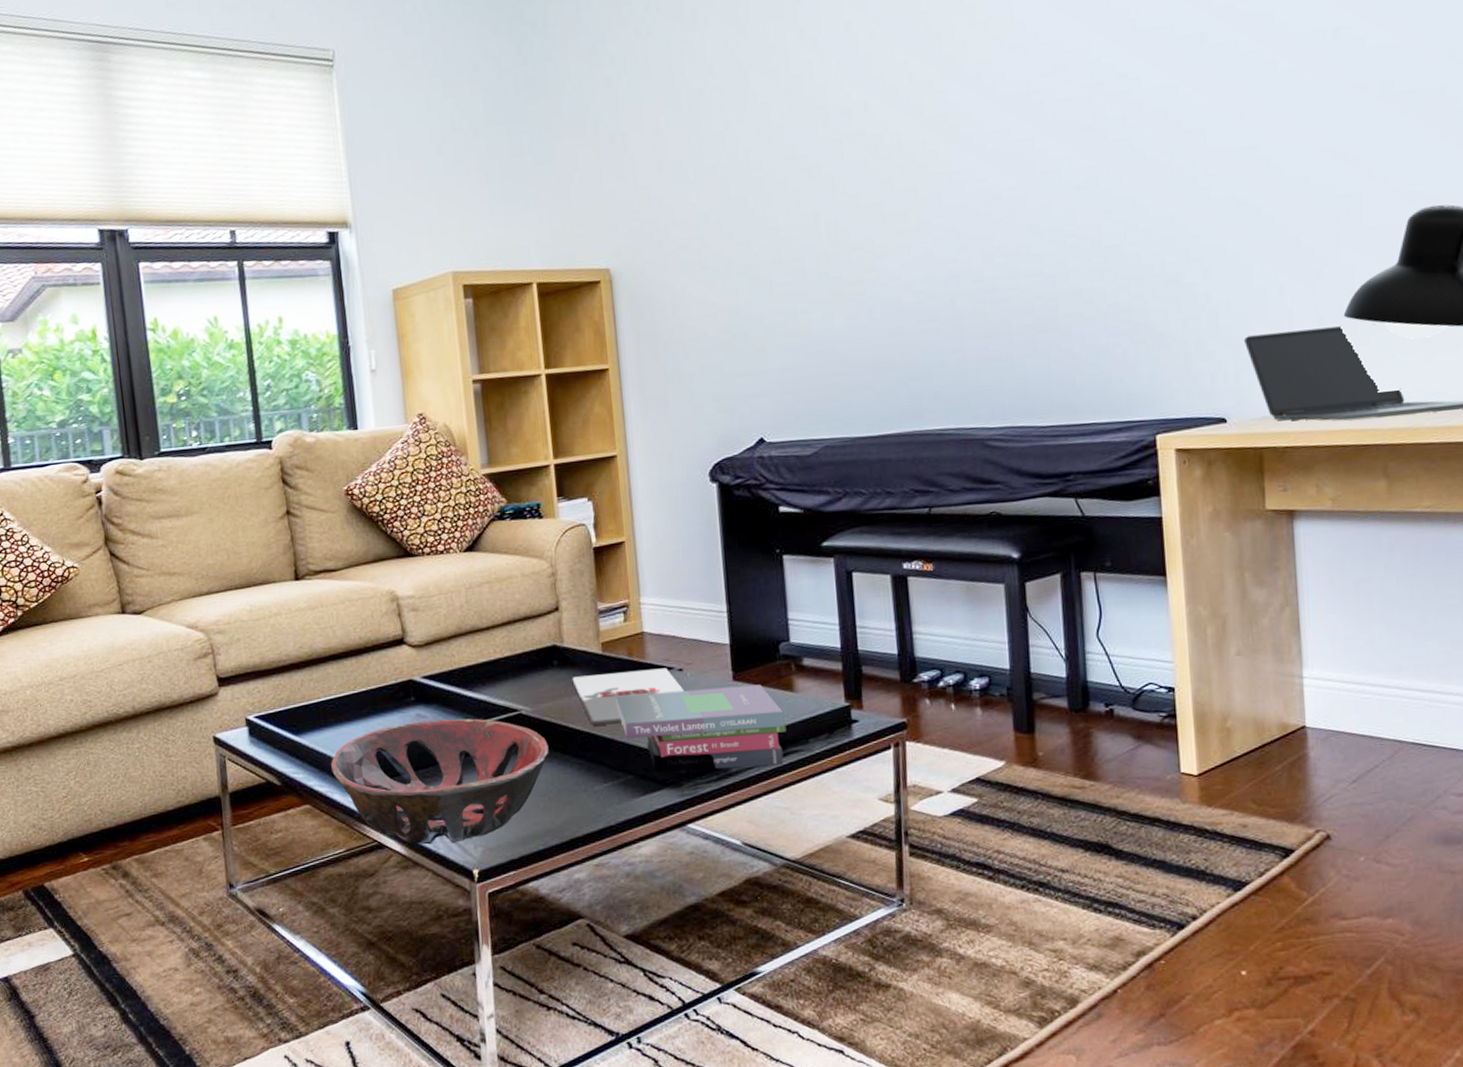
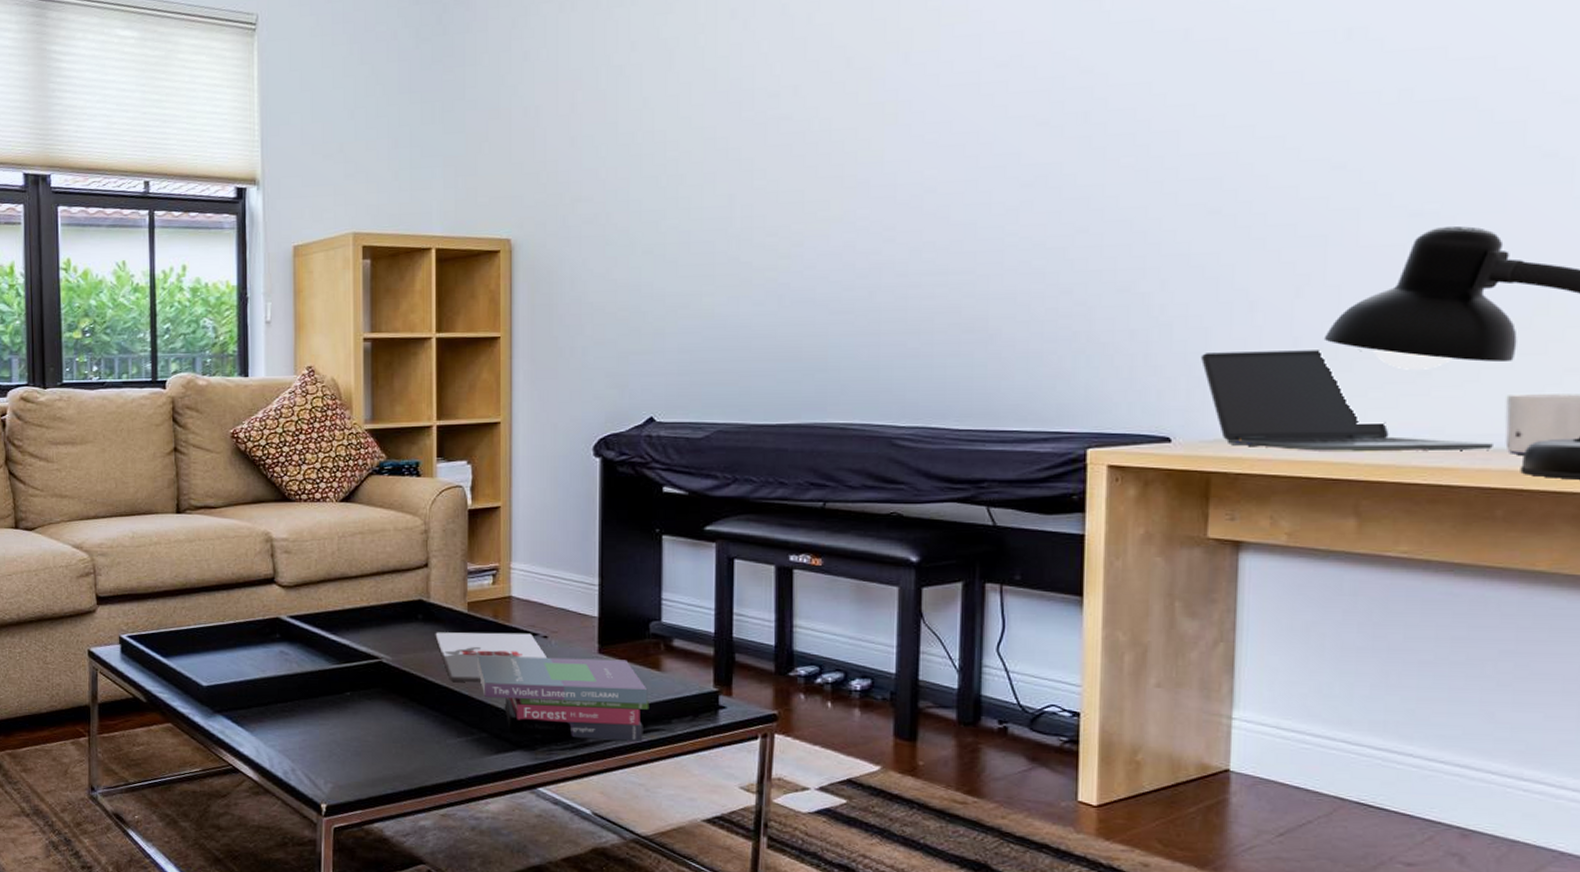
decorative bowl: present [331,718,550,845] -> none [195,658,407,777]

